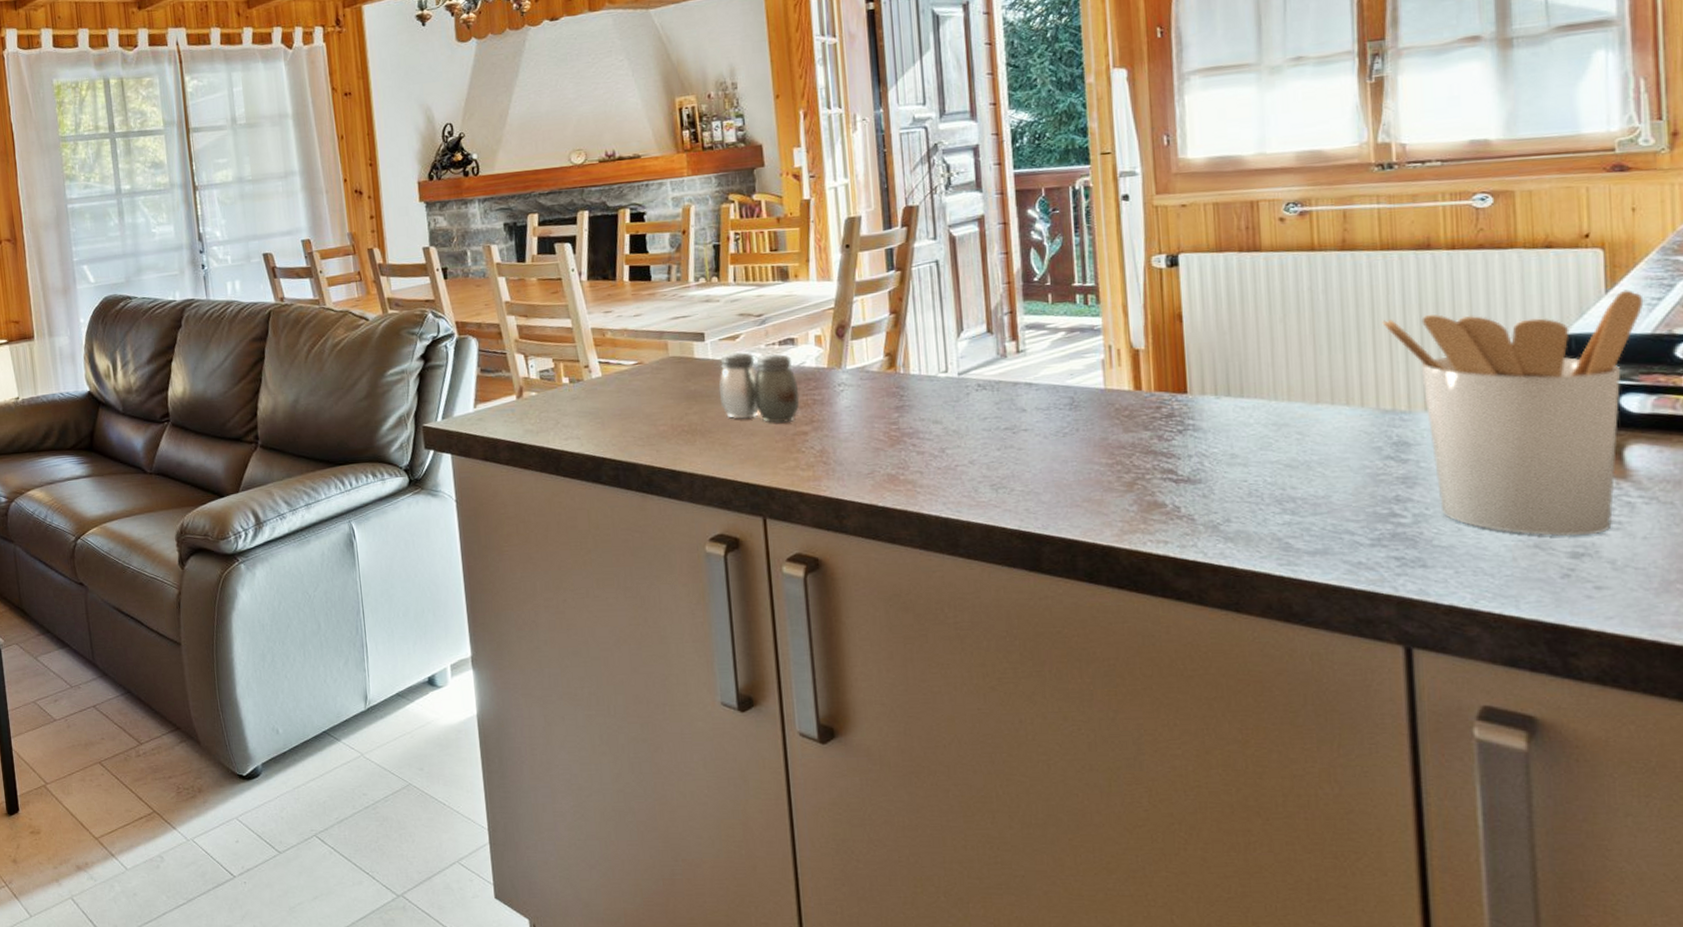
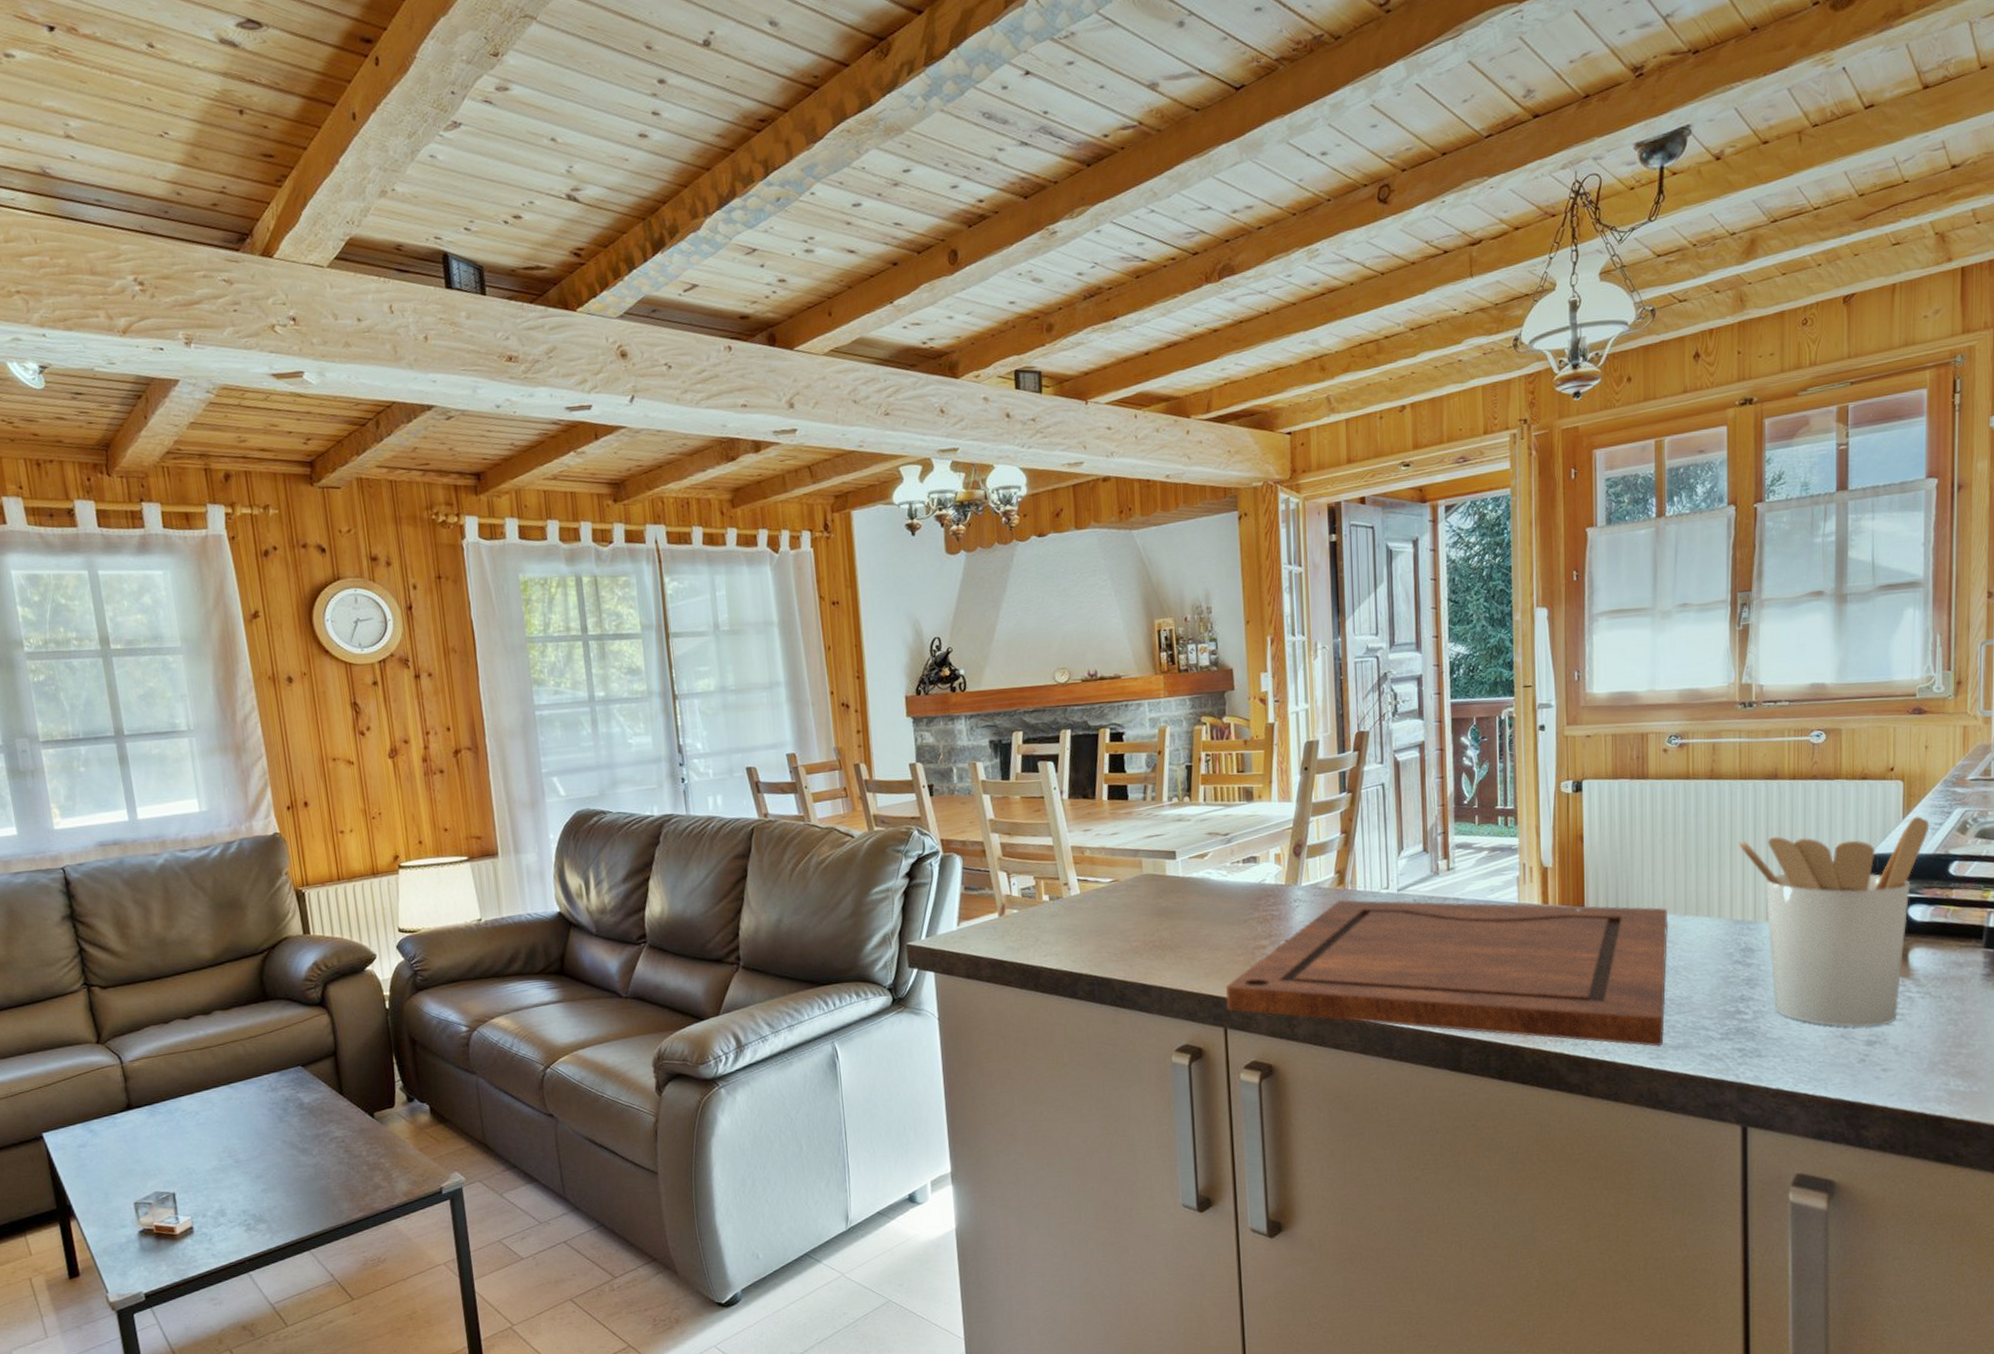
salt and pepper shaker: present [718,351,800,423] -> none [1187,869,1260,938]
cutting board: none [764,384,1297,552] -> present [1226,899,1669,1047]

